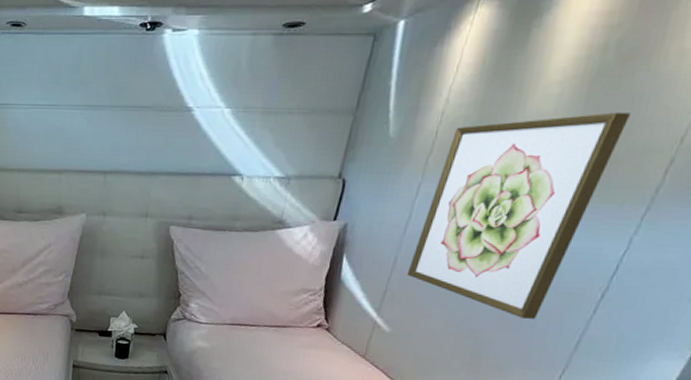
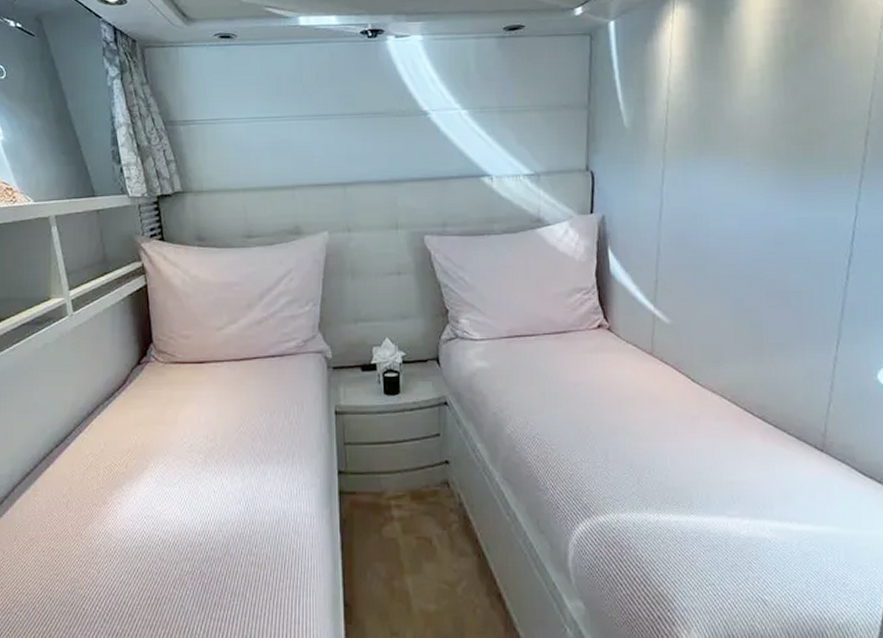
wall art: present [406,112,630,319] -> none [672,93,823,292]

